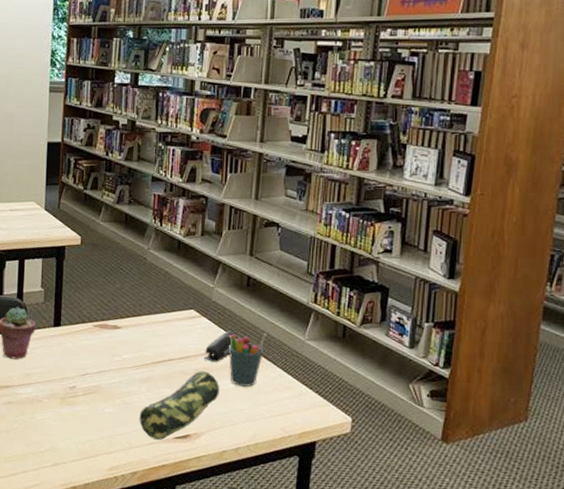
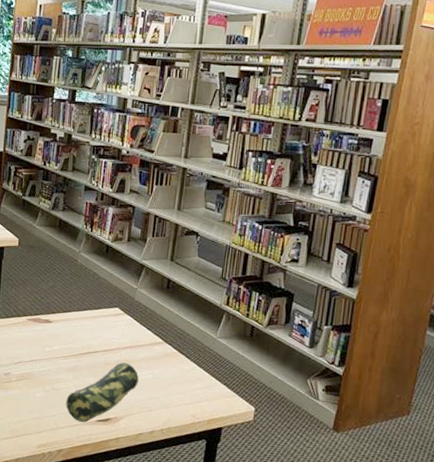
stapler: present [204,331,237,362] -> none [125,328,156,355]
pen holder: present [228,333,267,387] -> none [148,330,183,378]

